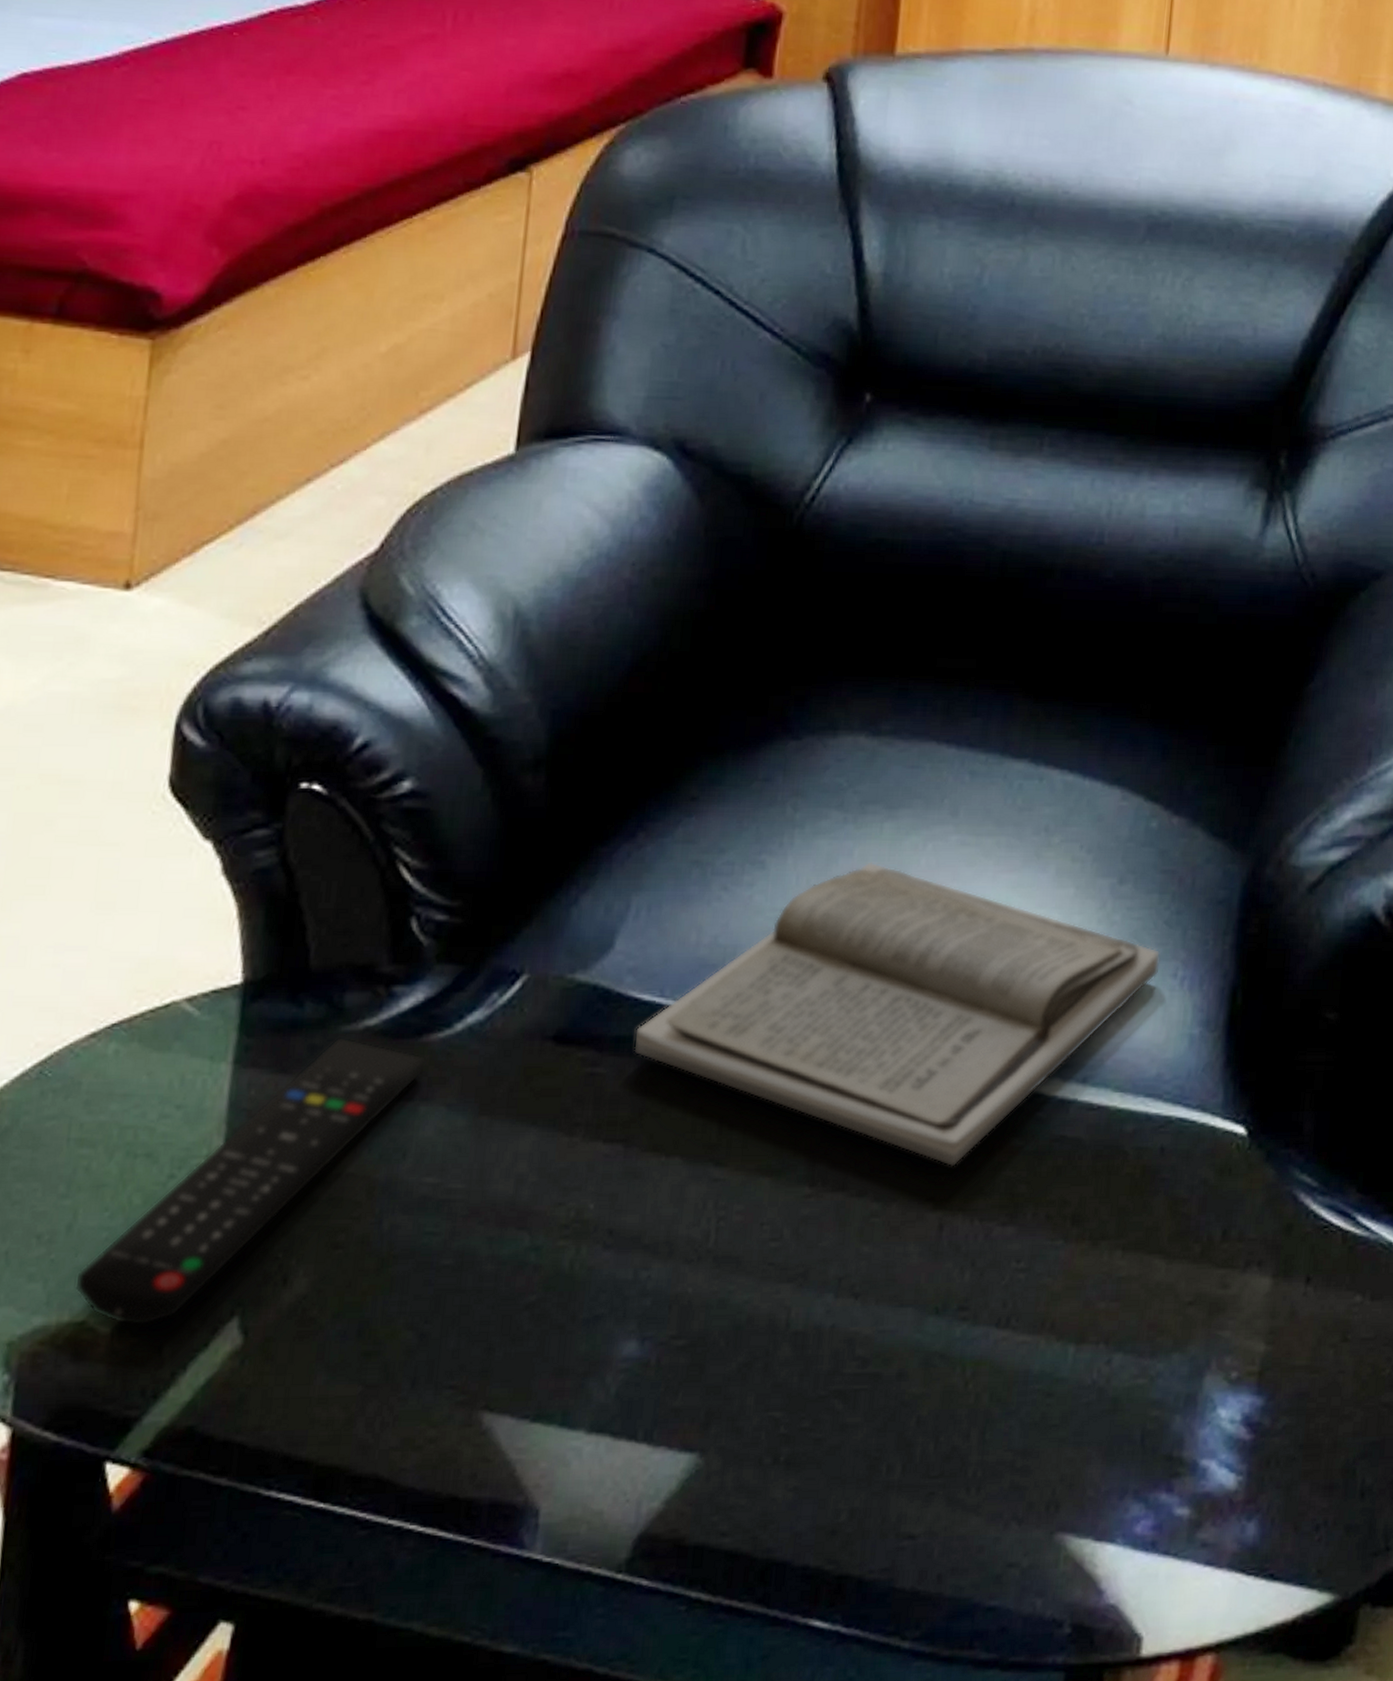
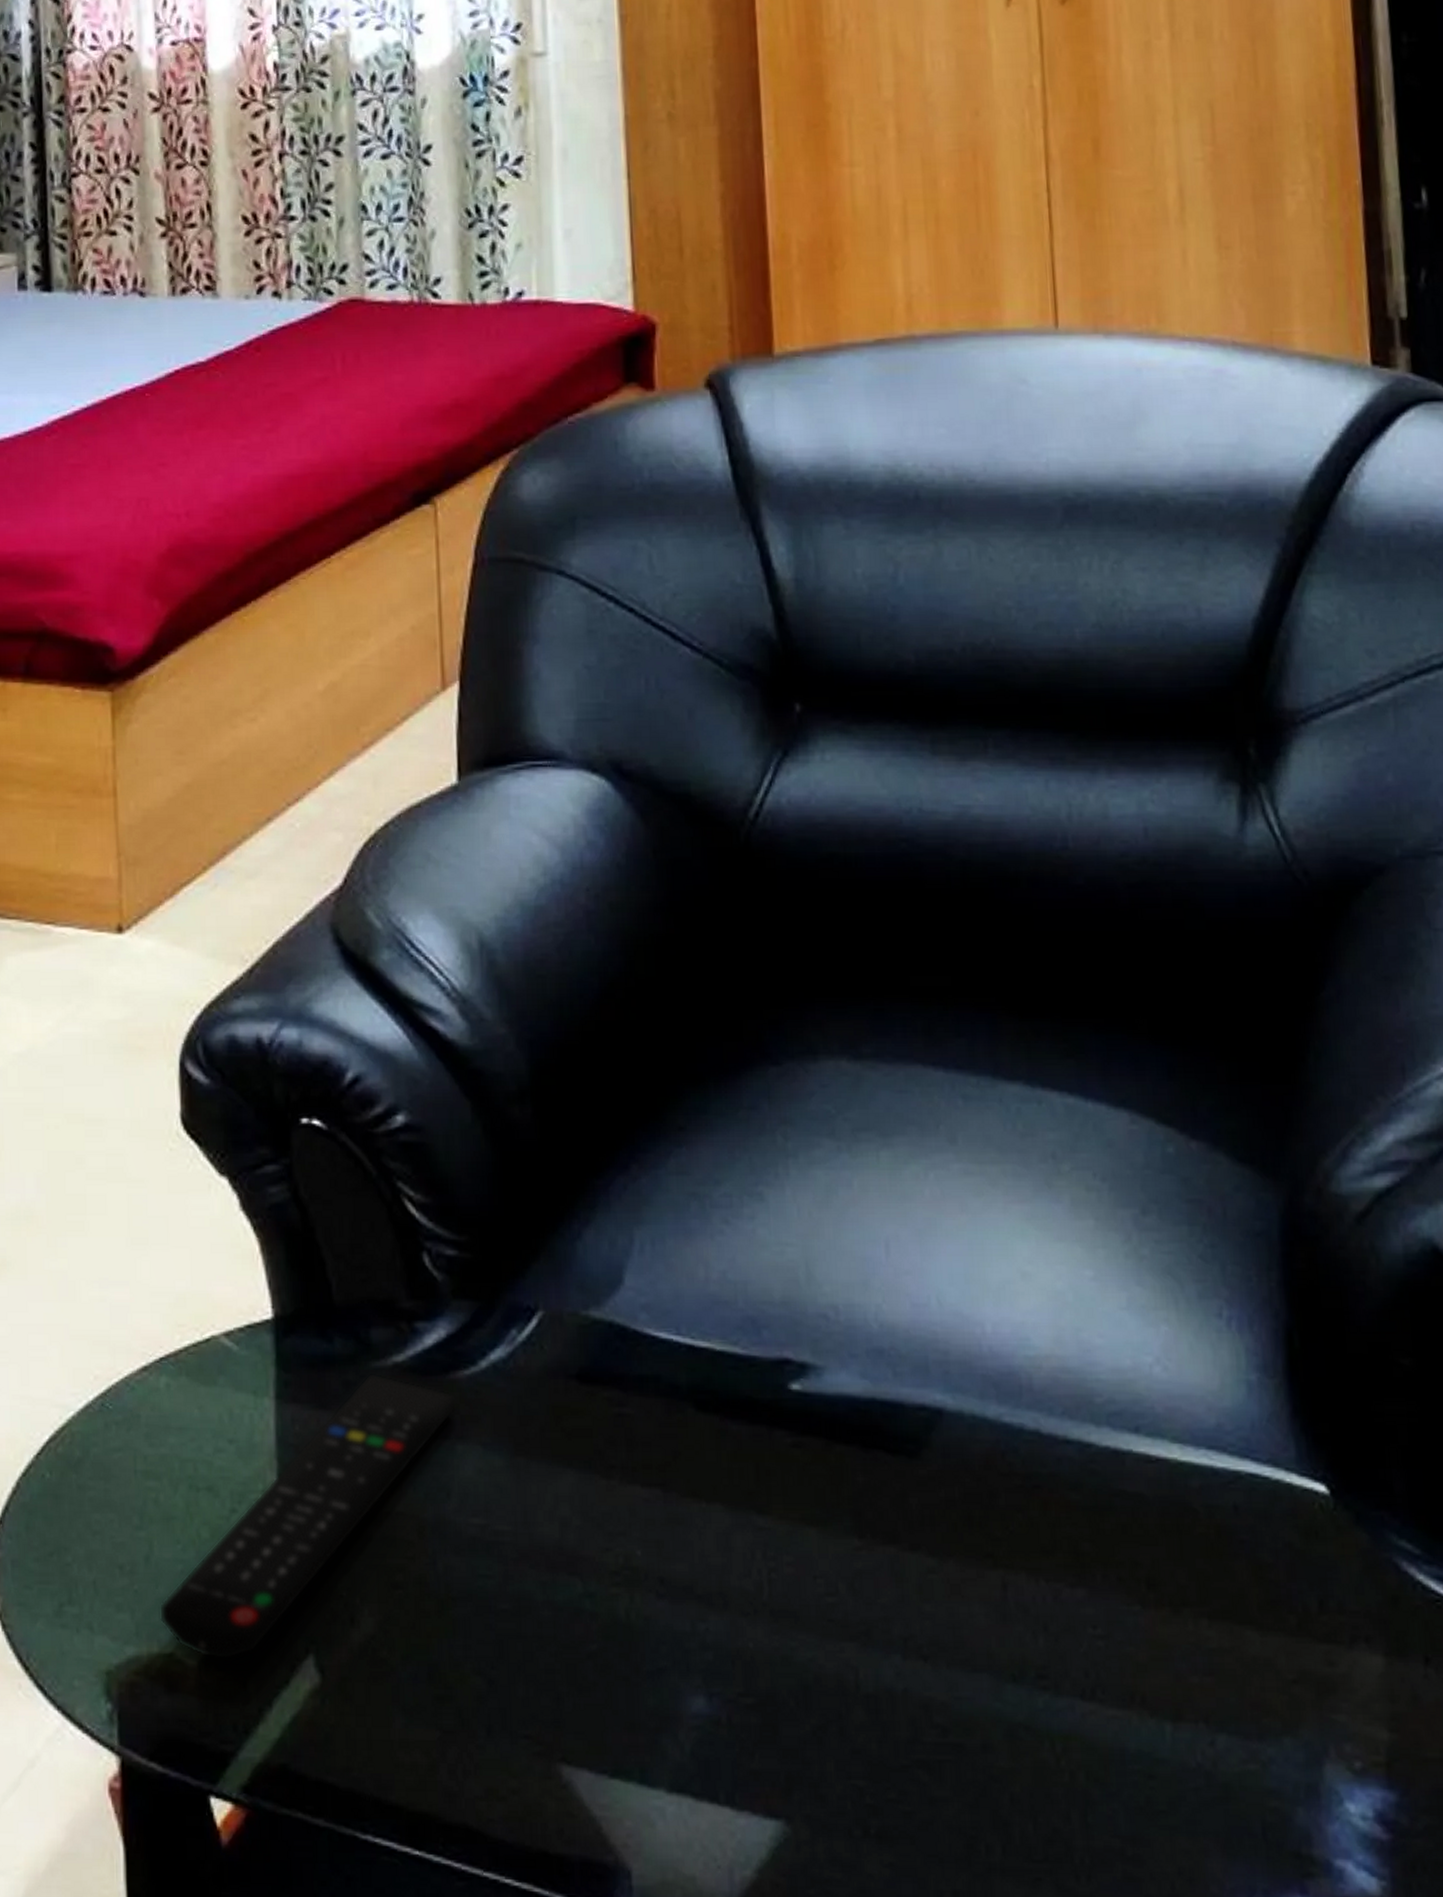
book: present [633,861,1161,1167] -> none [656,1192,1201,1522]

